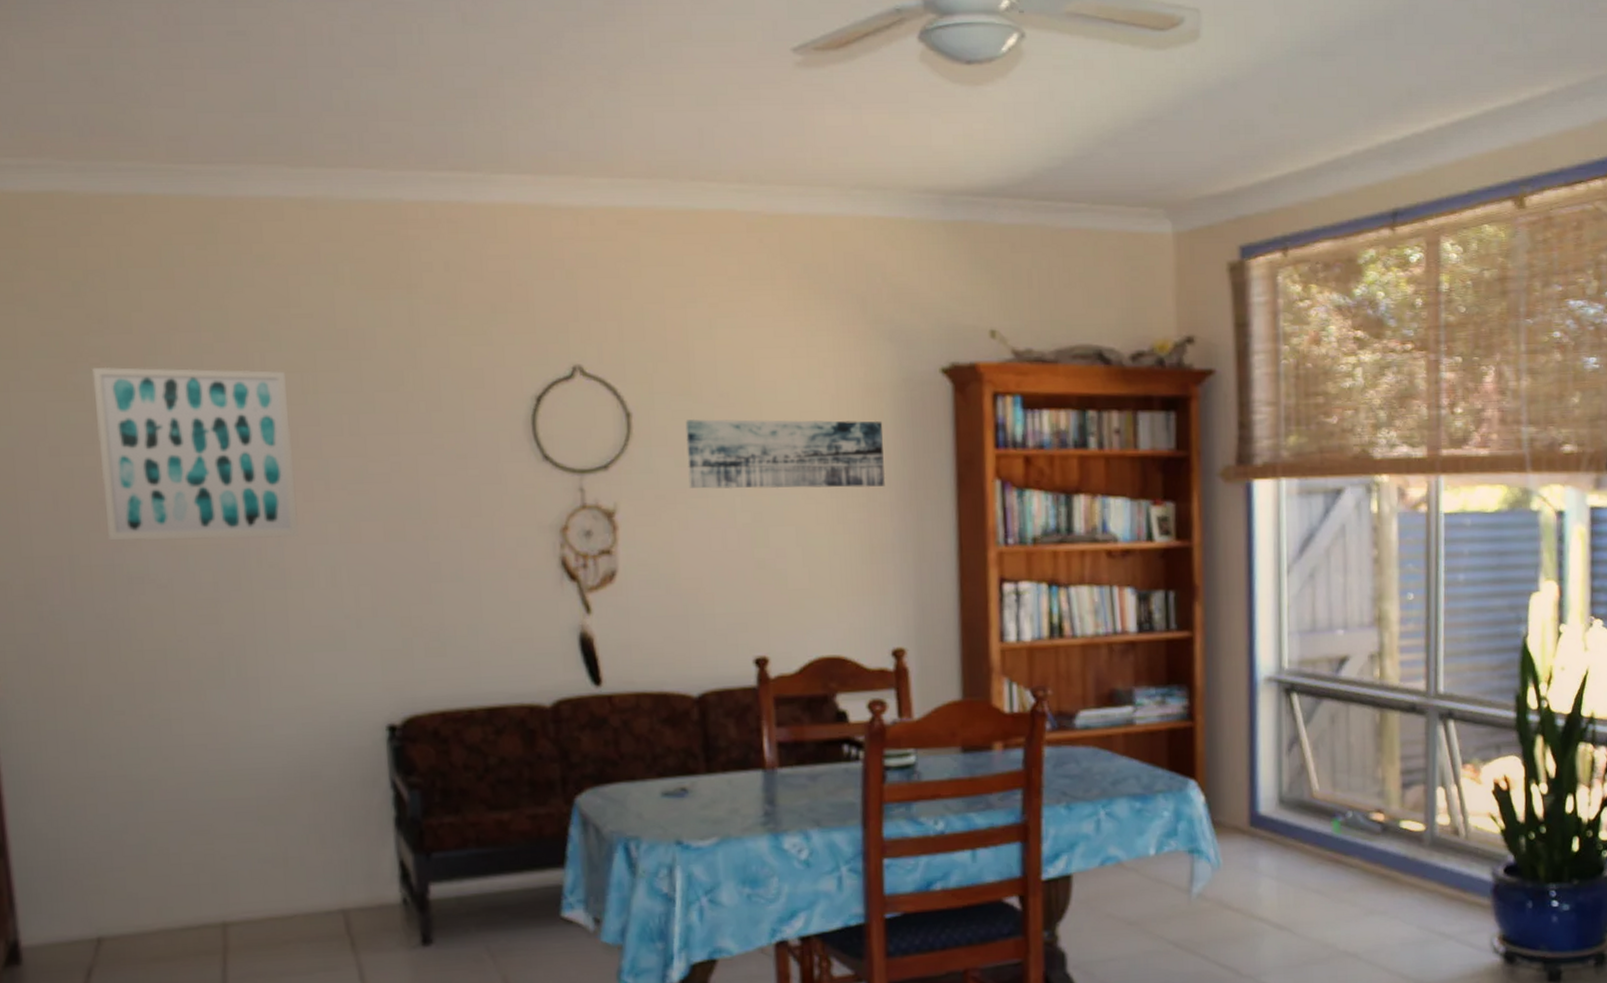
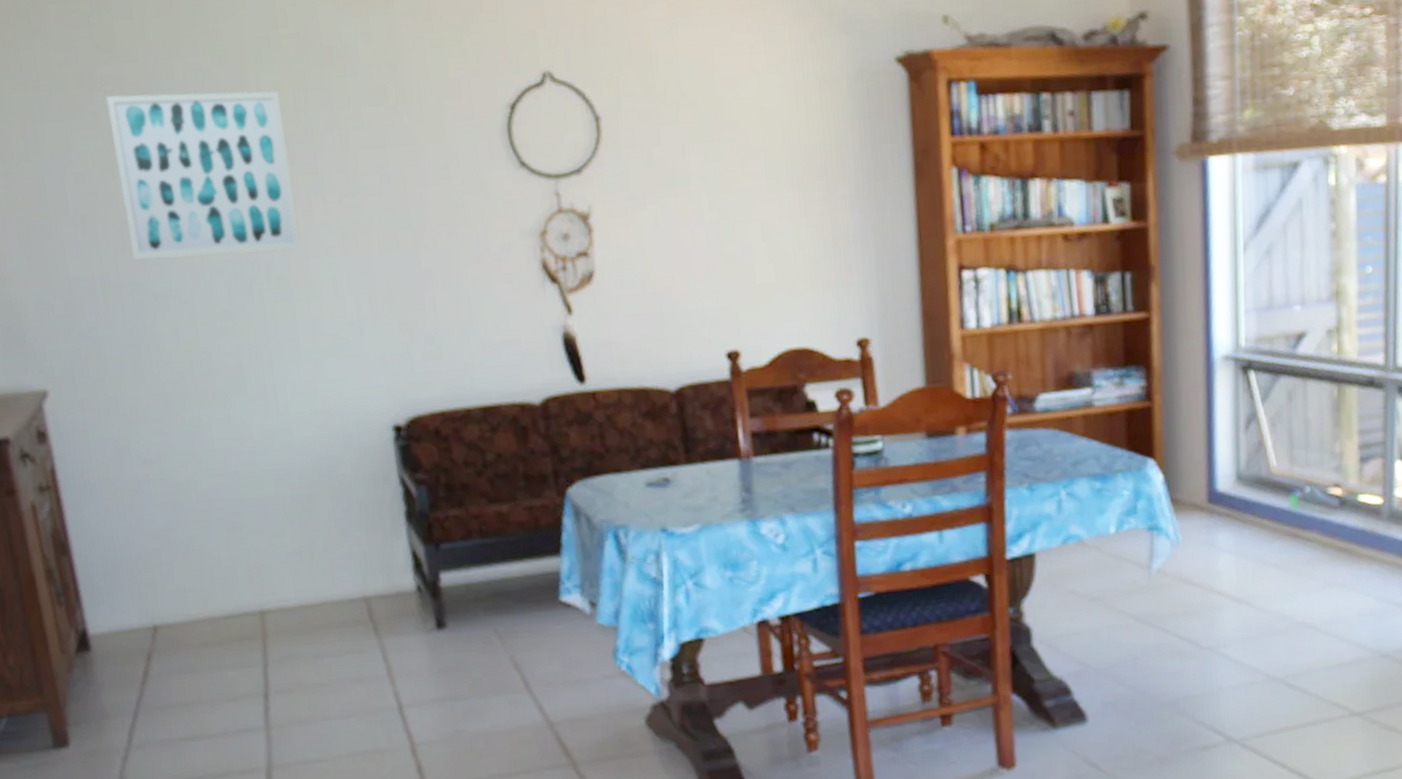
wall art: present [685,418,886,489] -> none [651,114,845,189]

